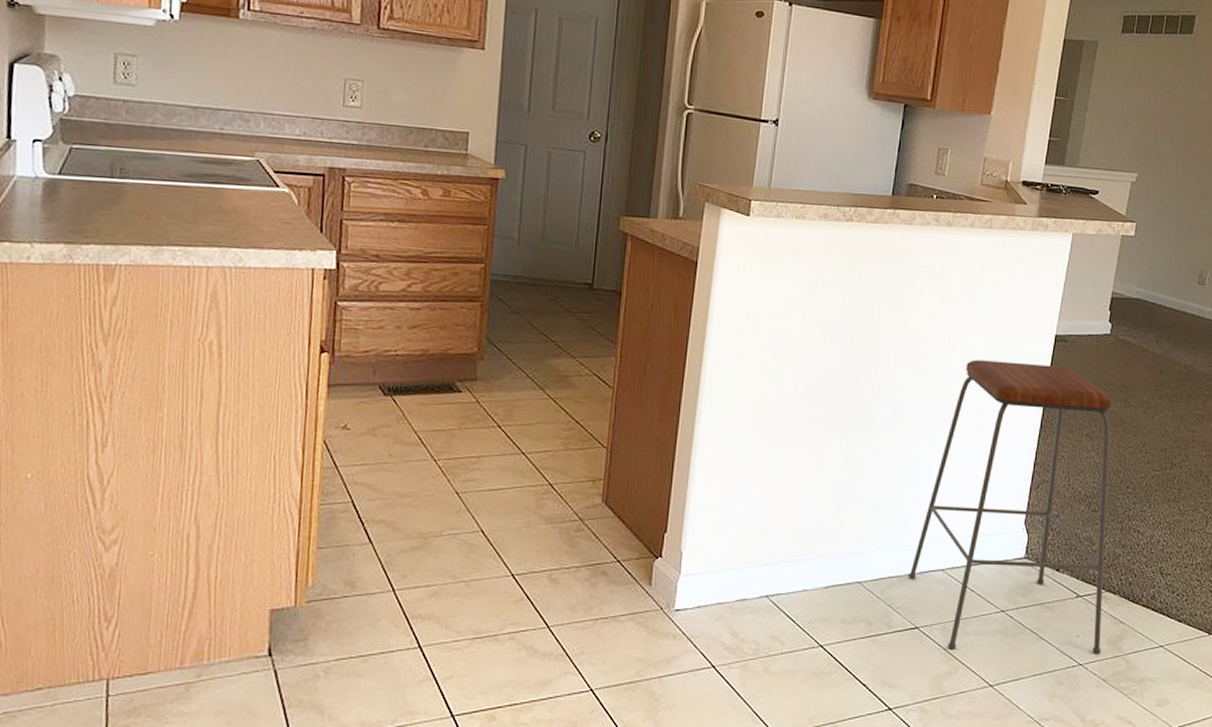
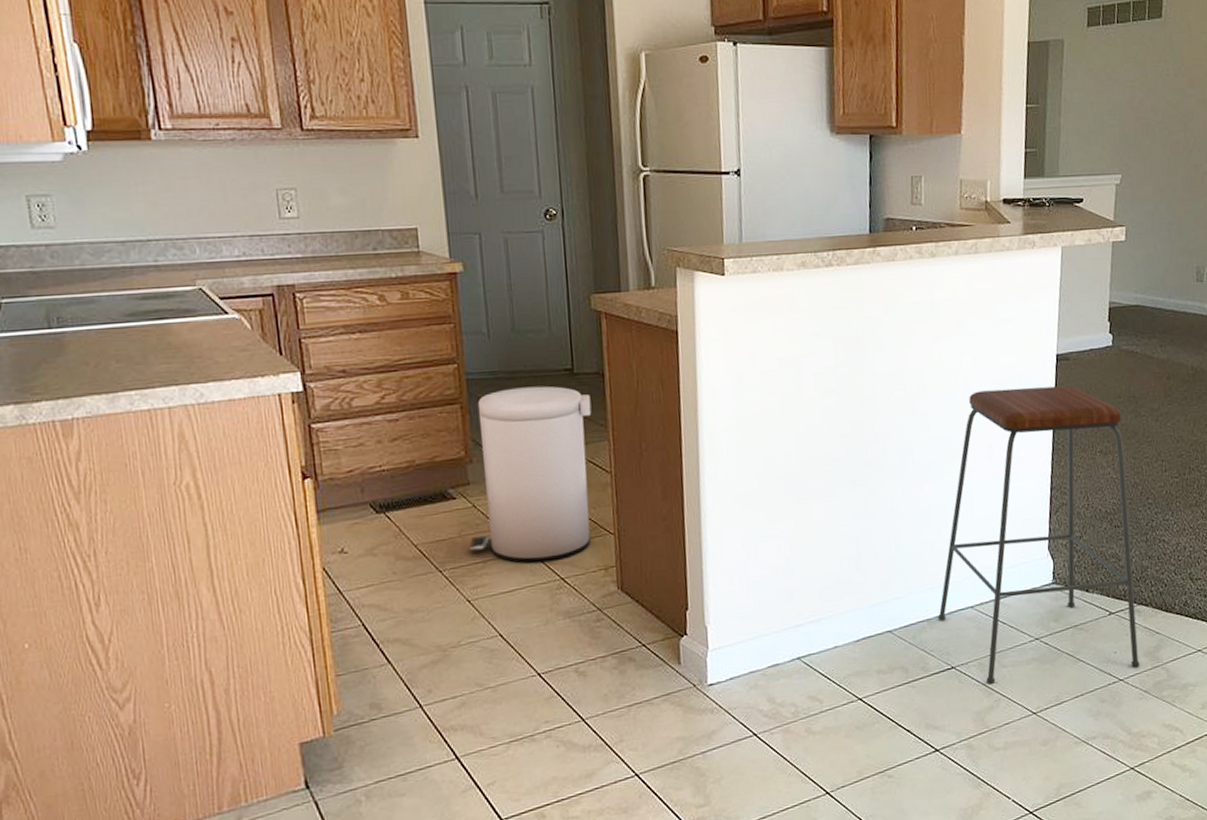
pedal bin: none [466,294,605,466] -> present [469,386,592,564]

